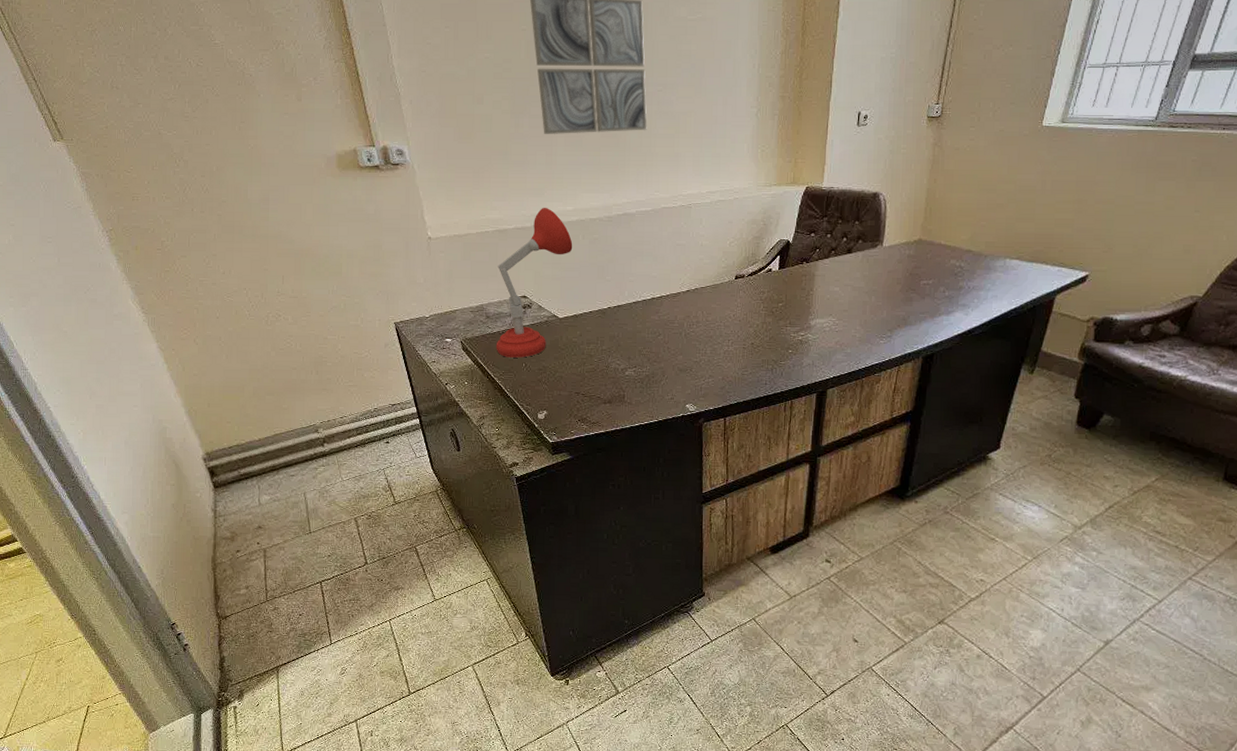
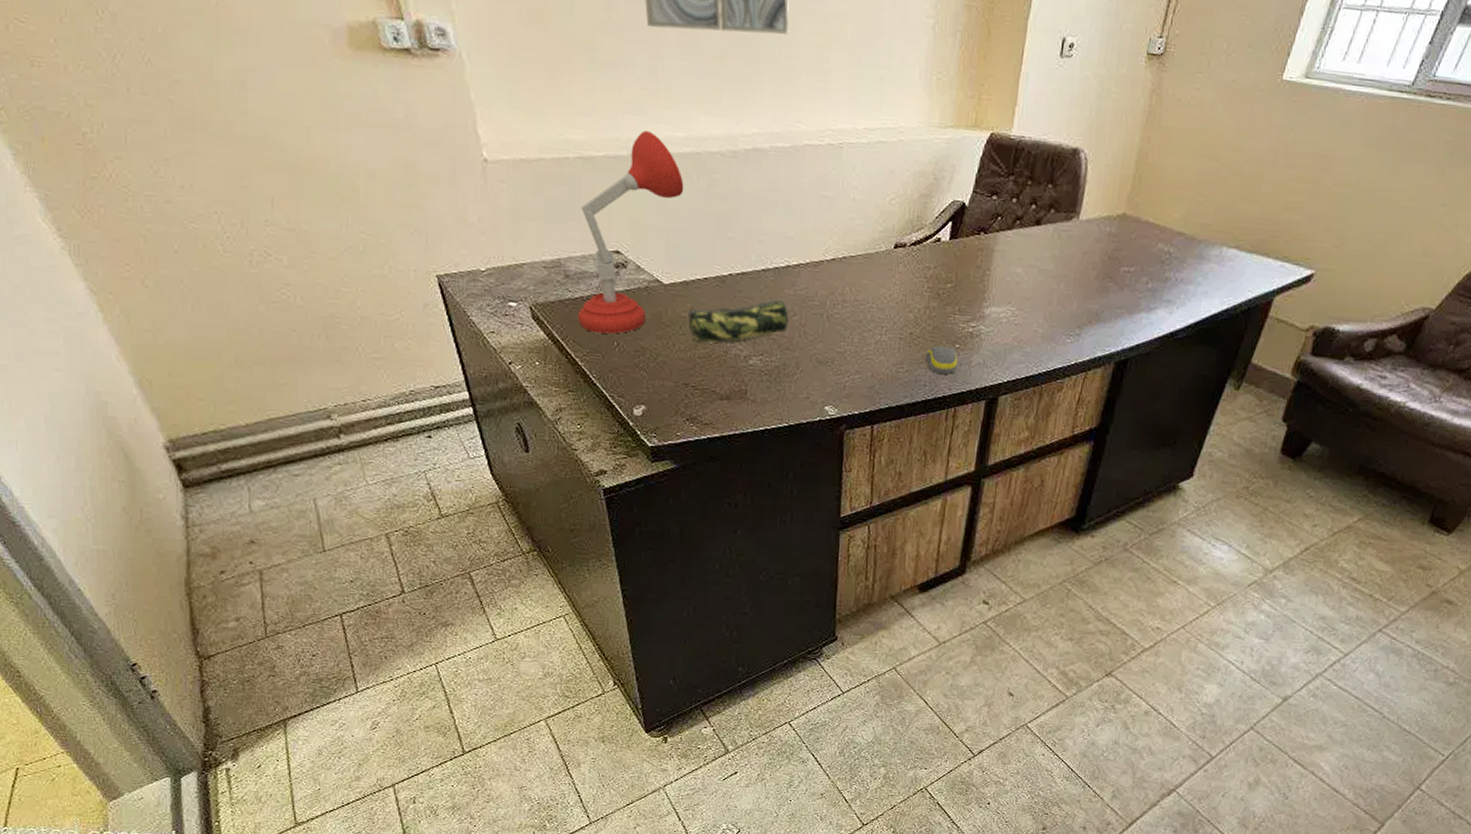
pencil case: none [578,324,655,361] -> present [688,299,789,343]
computer mouse: none [765,353,792,374] -> present [925,346,958,374]

